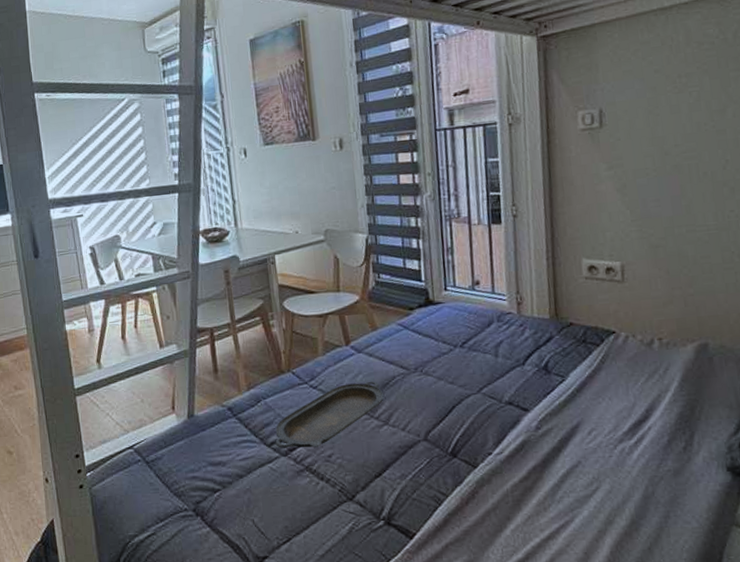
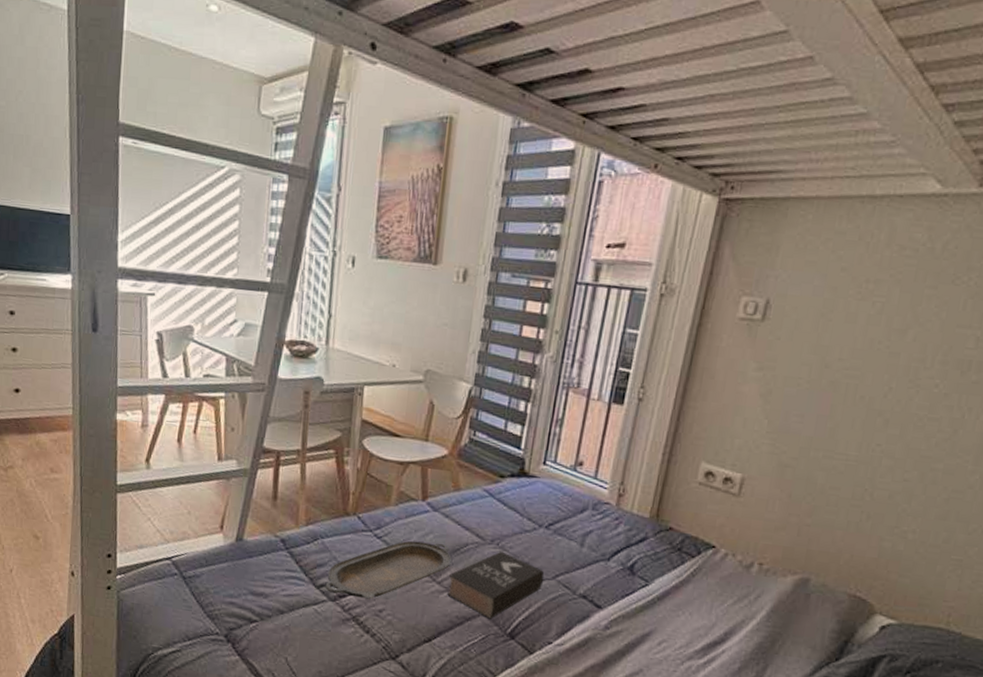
book: none [385,376,471,443] -> present [446,551,545,619]

